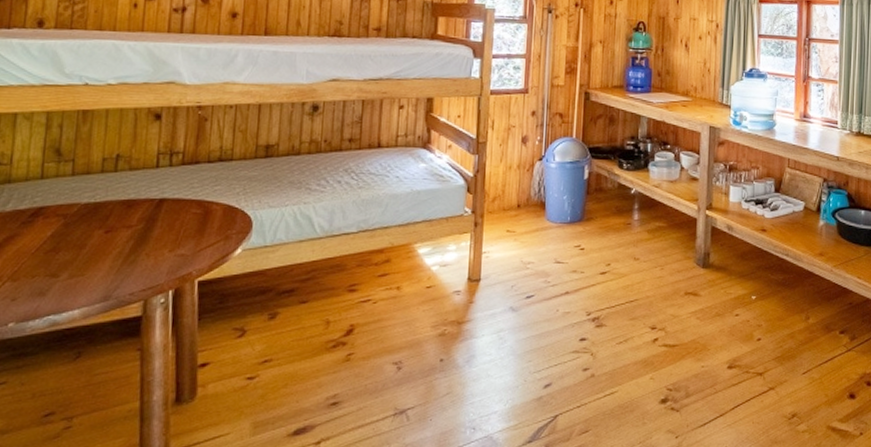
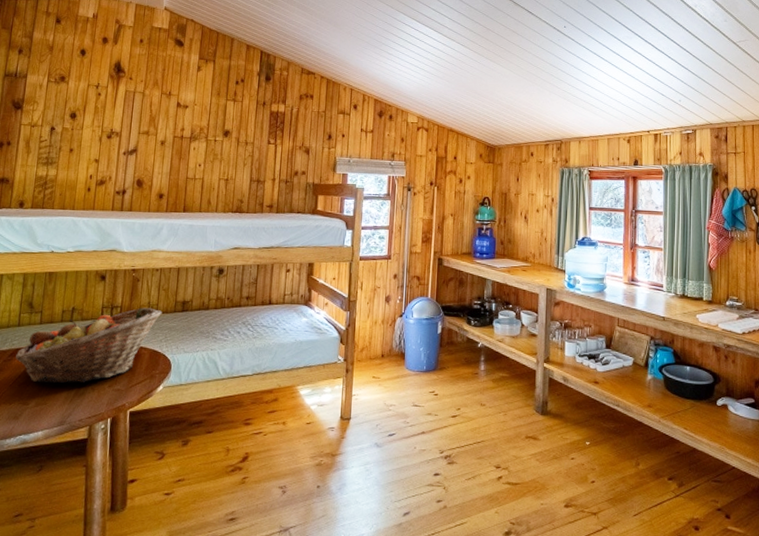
fruit basket: none [39,153,239,248] -> present [16,307,162,383]

